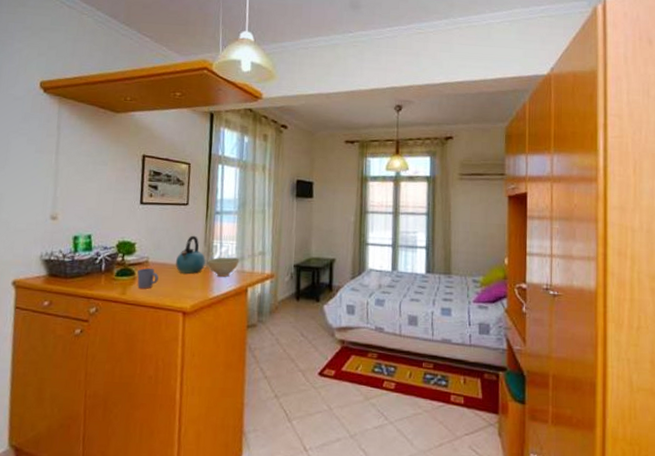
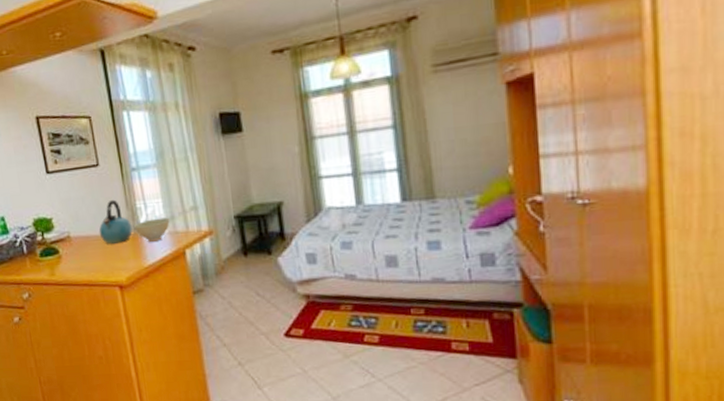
mug: present [137,268,159,289] -> none [61,243,85,267]

